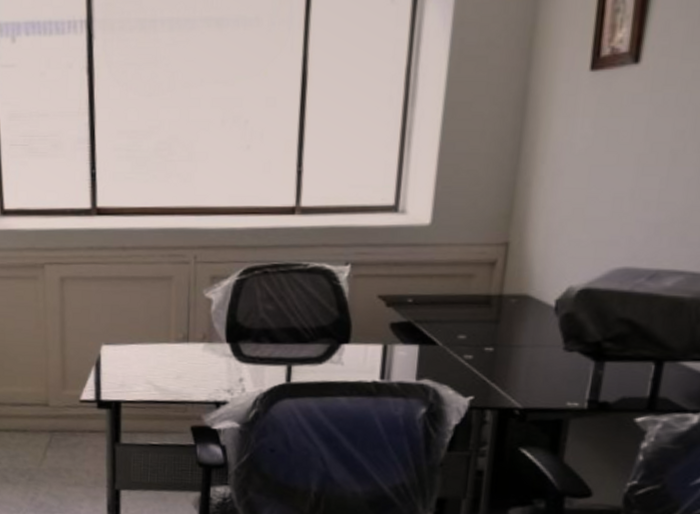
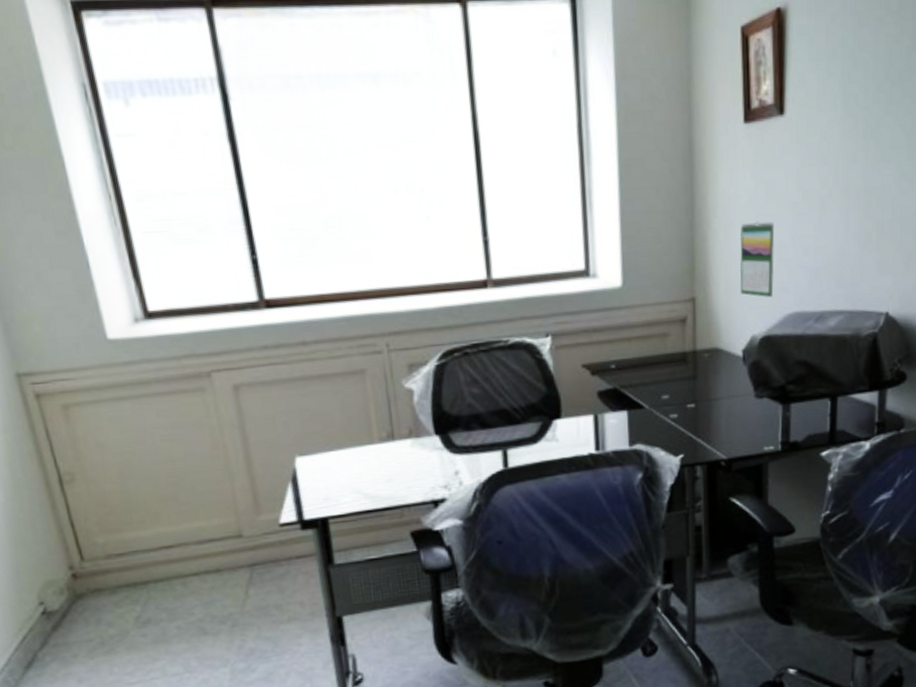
calendar: none [561,170,612,249] -> present [740,221,775,297]

